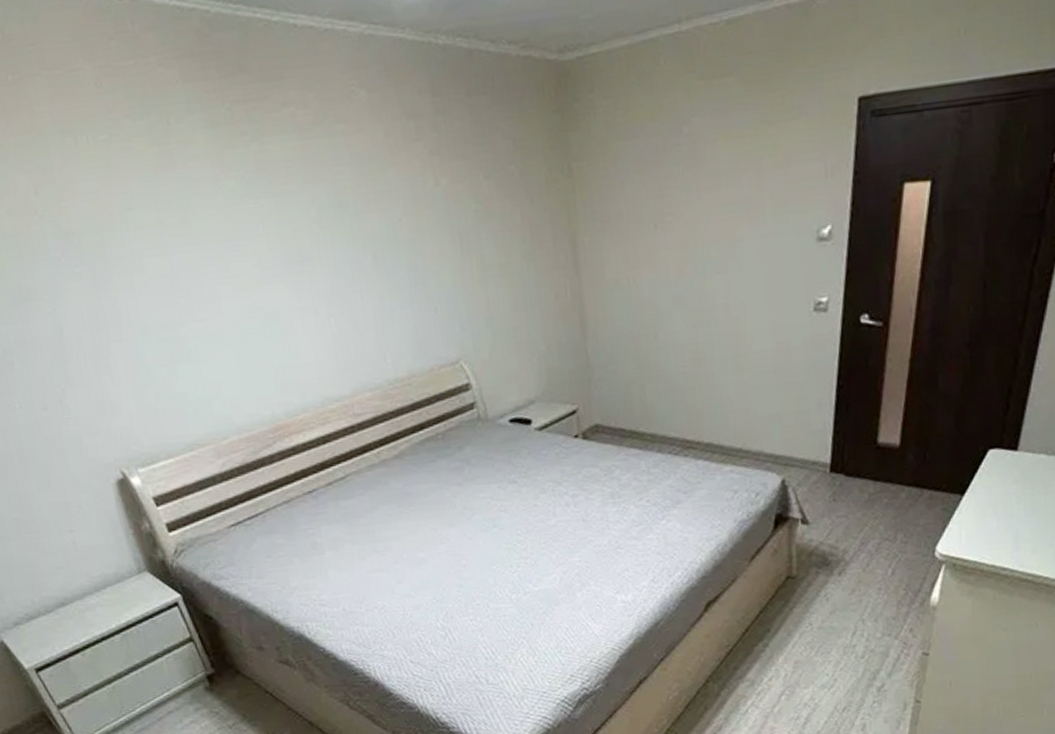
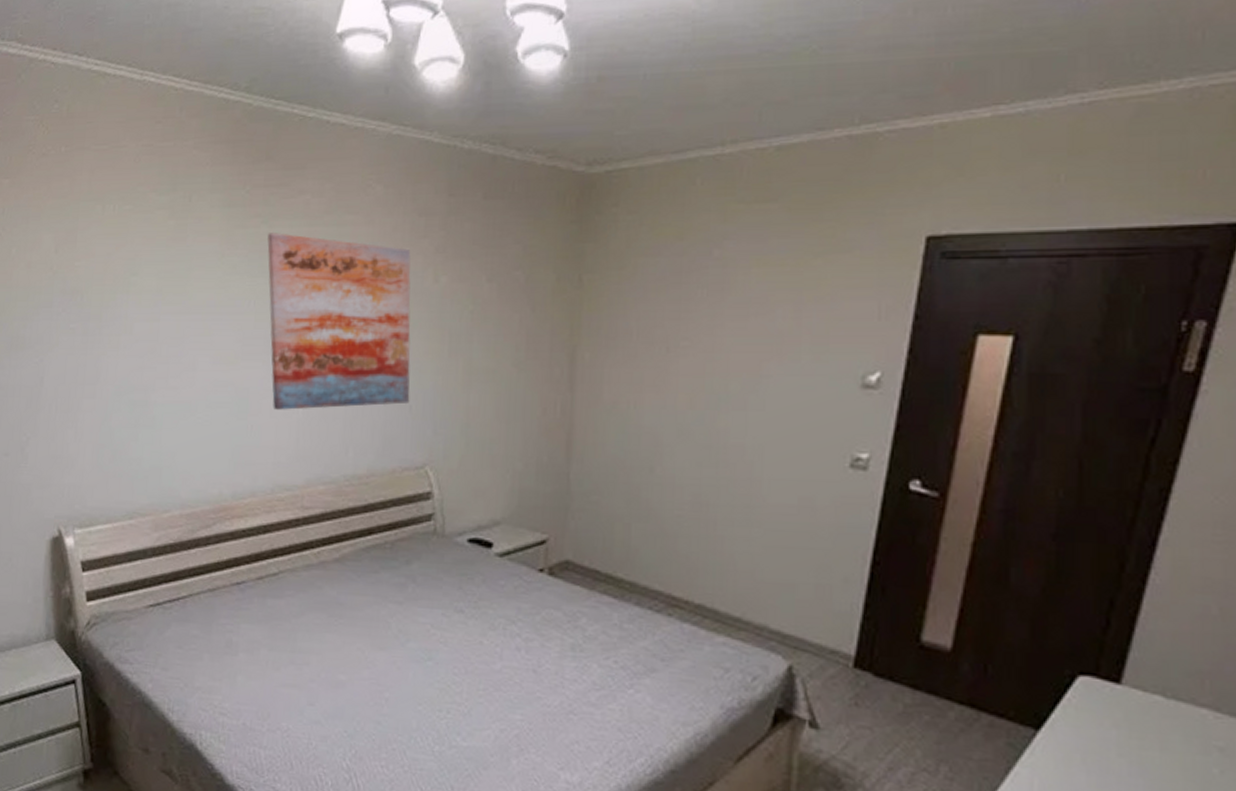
wall art: none [260,150,434,328] -> present [267,233,411,410]

